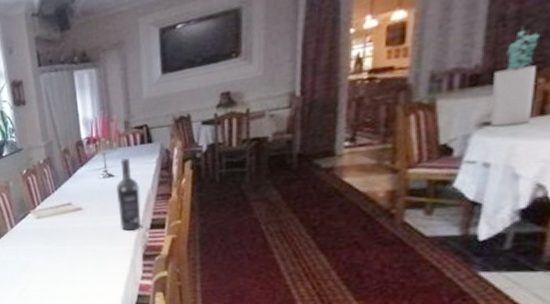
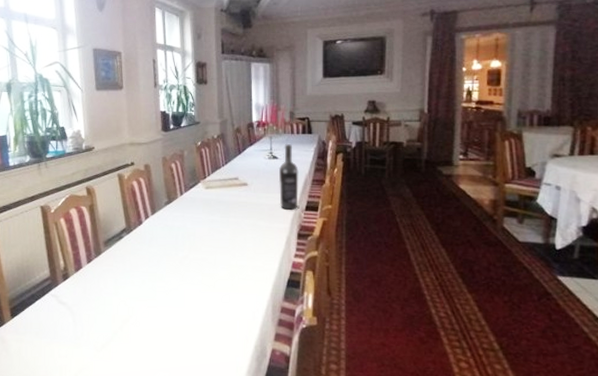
vase: present [490,25,539,128] -> none [558,87,586,160]

